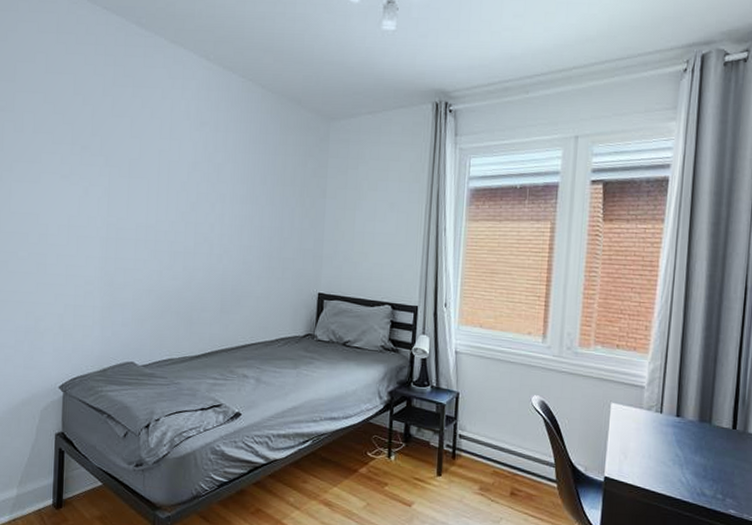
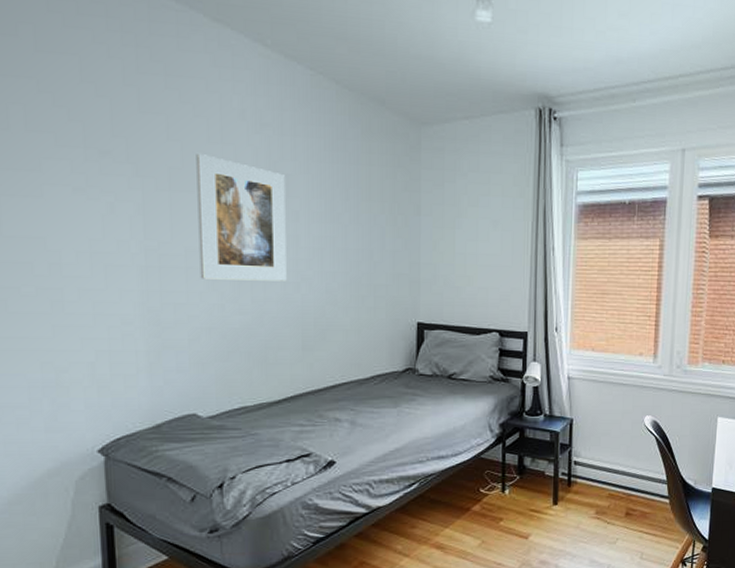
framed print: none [146,148,216,253] -> present [196,154,287,281]

